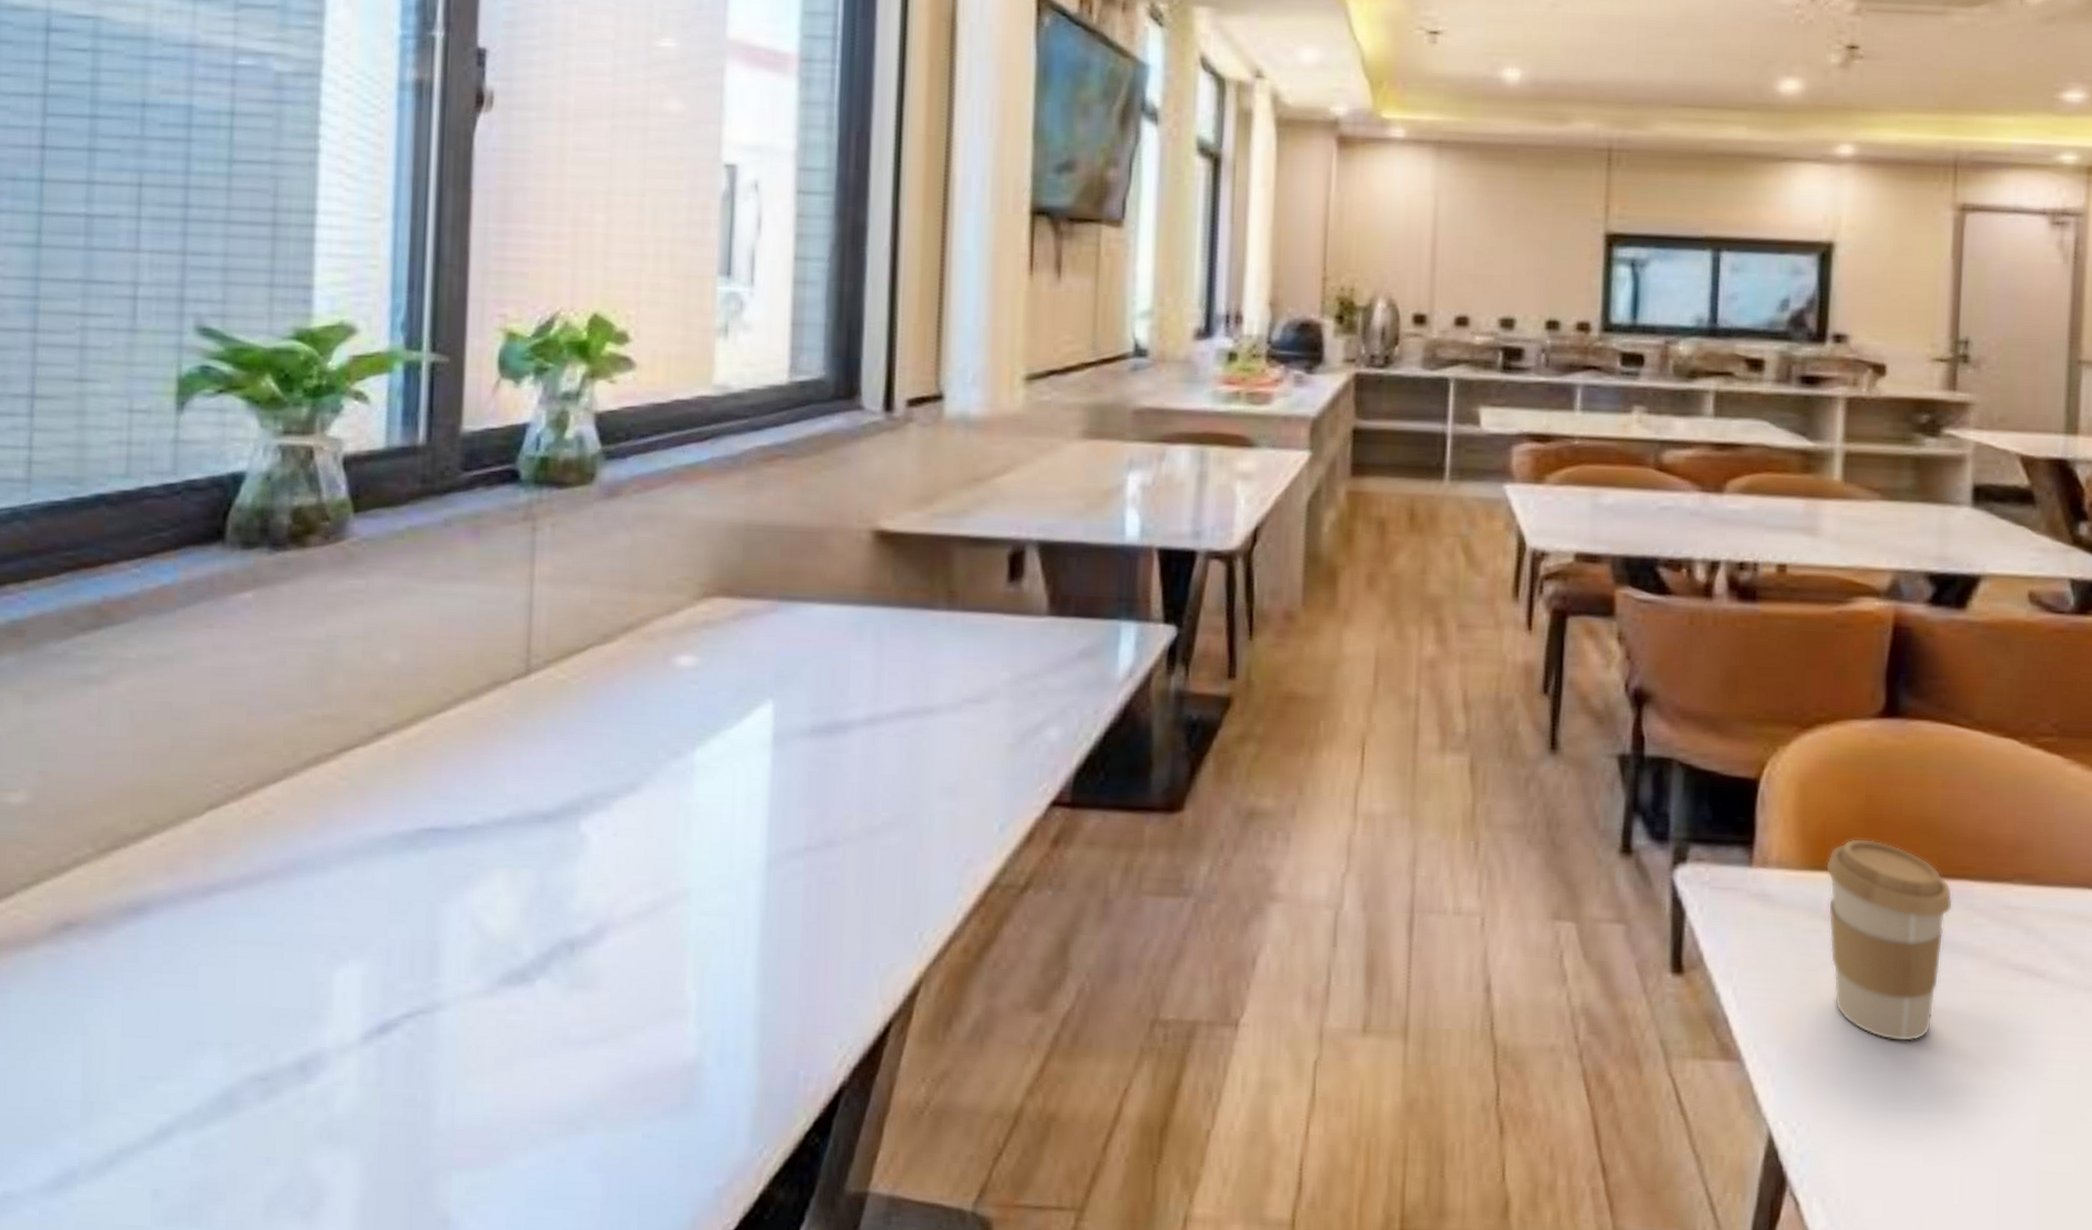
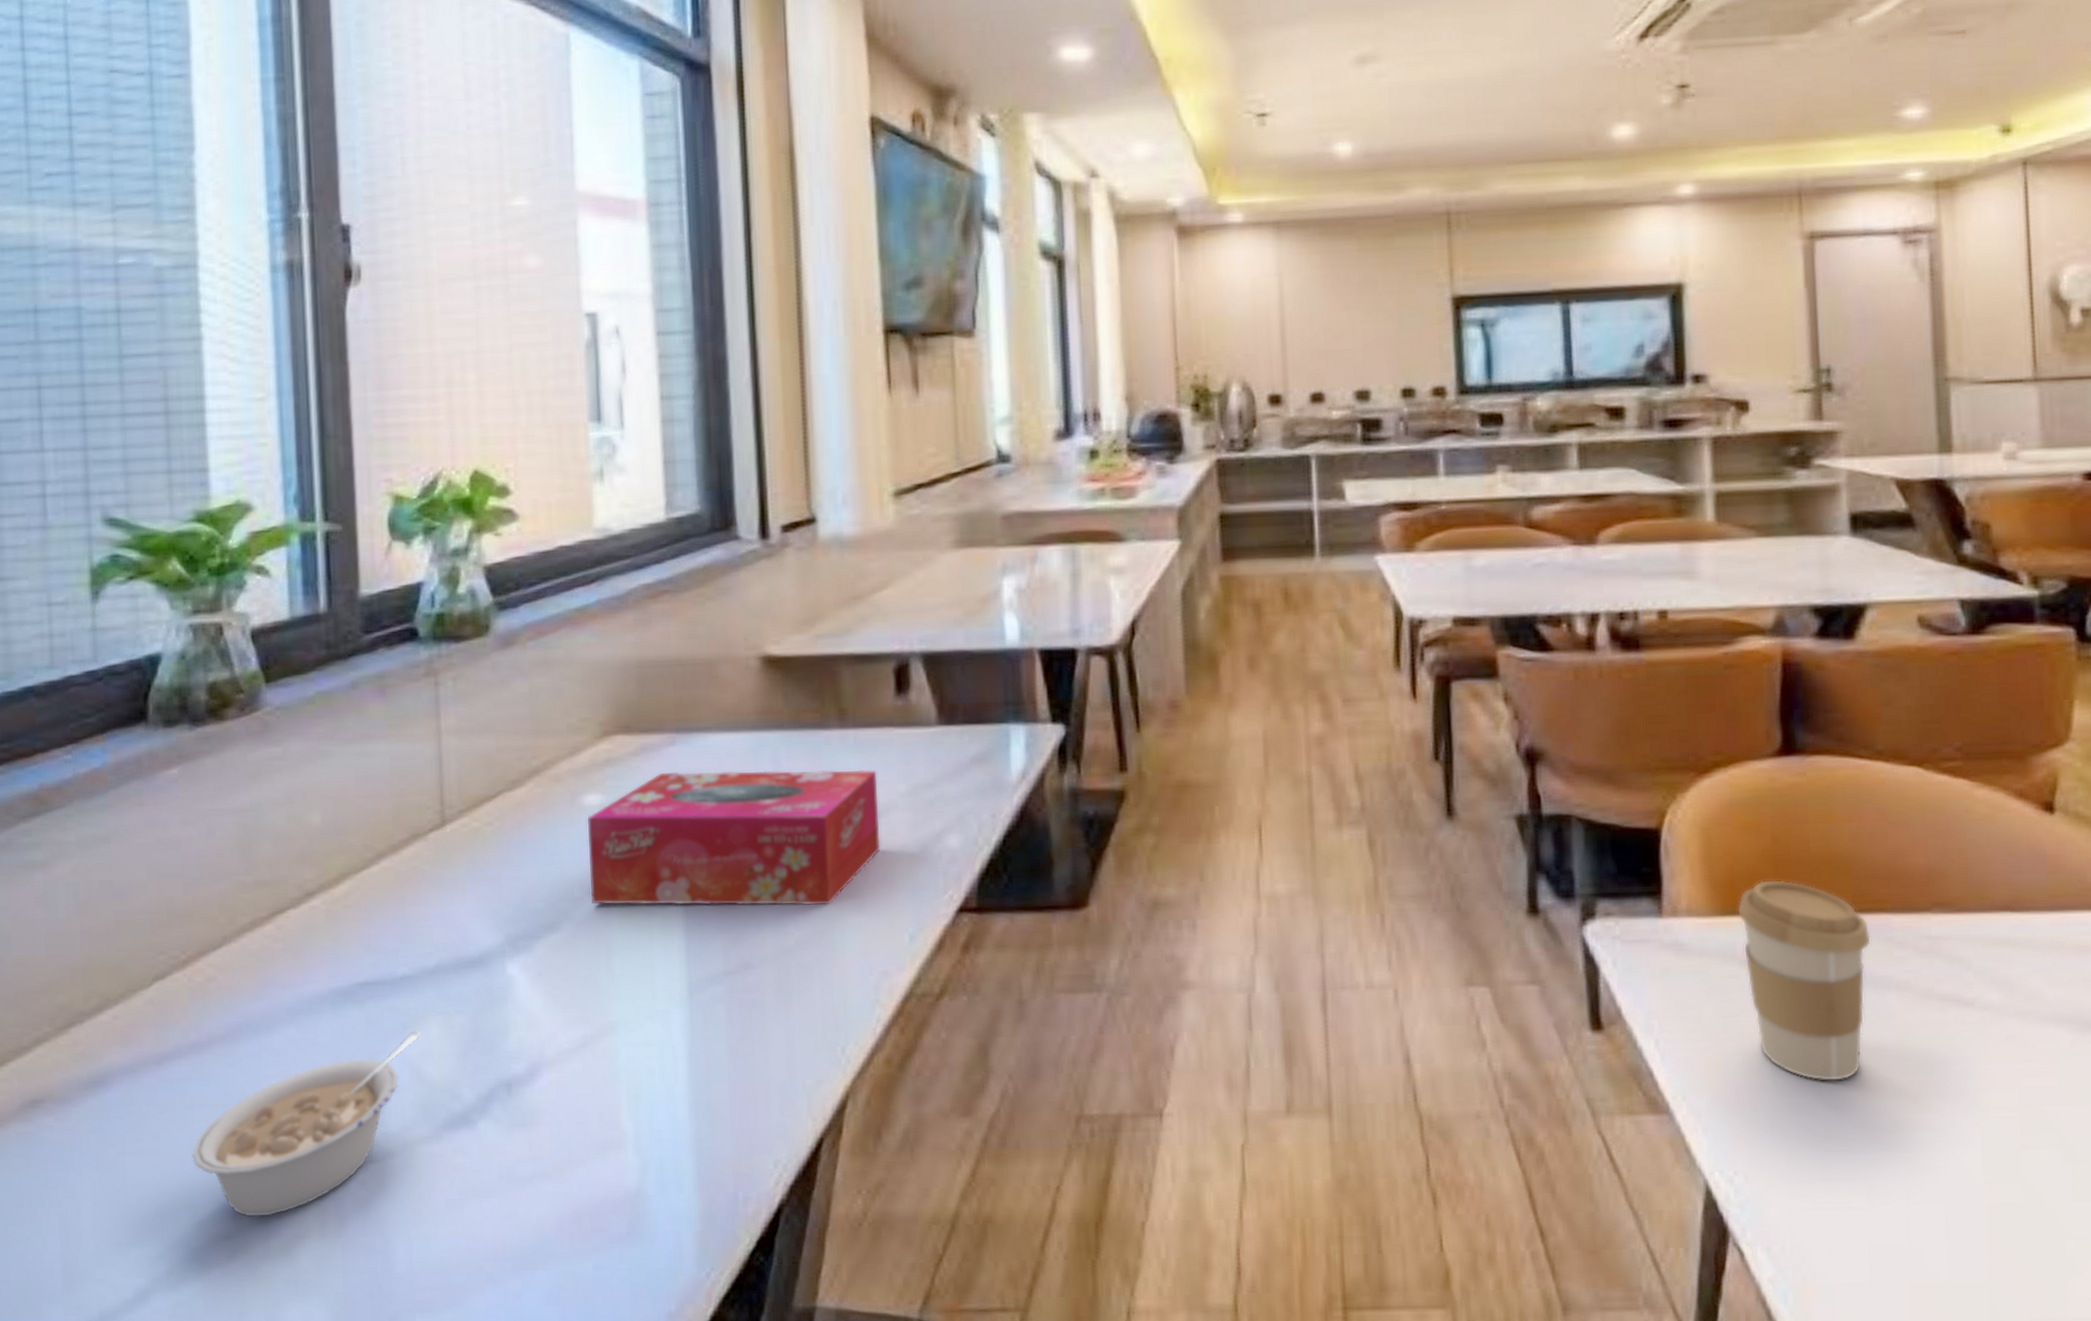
legume: none [230,881,486,1061] -> present [191,1030,422,1217]
tissue box: none [675,639,982,787] -> present [588,769,881,906]

